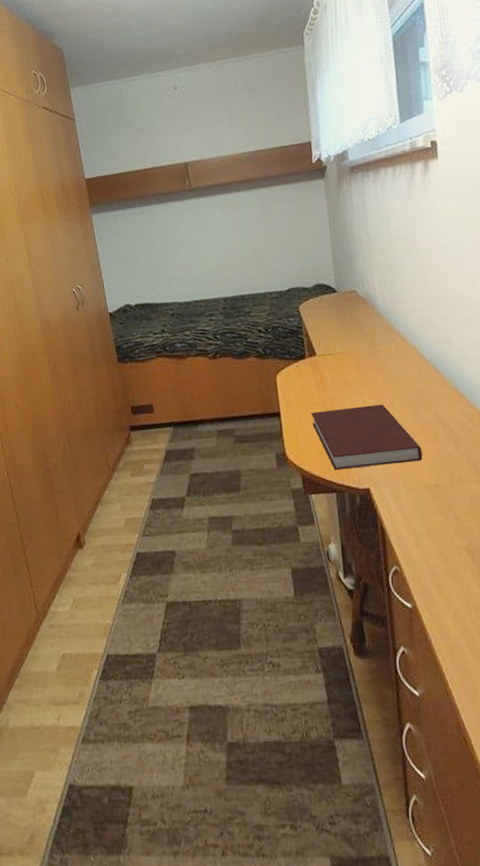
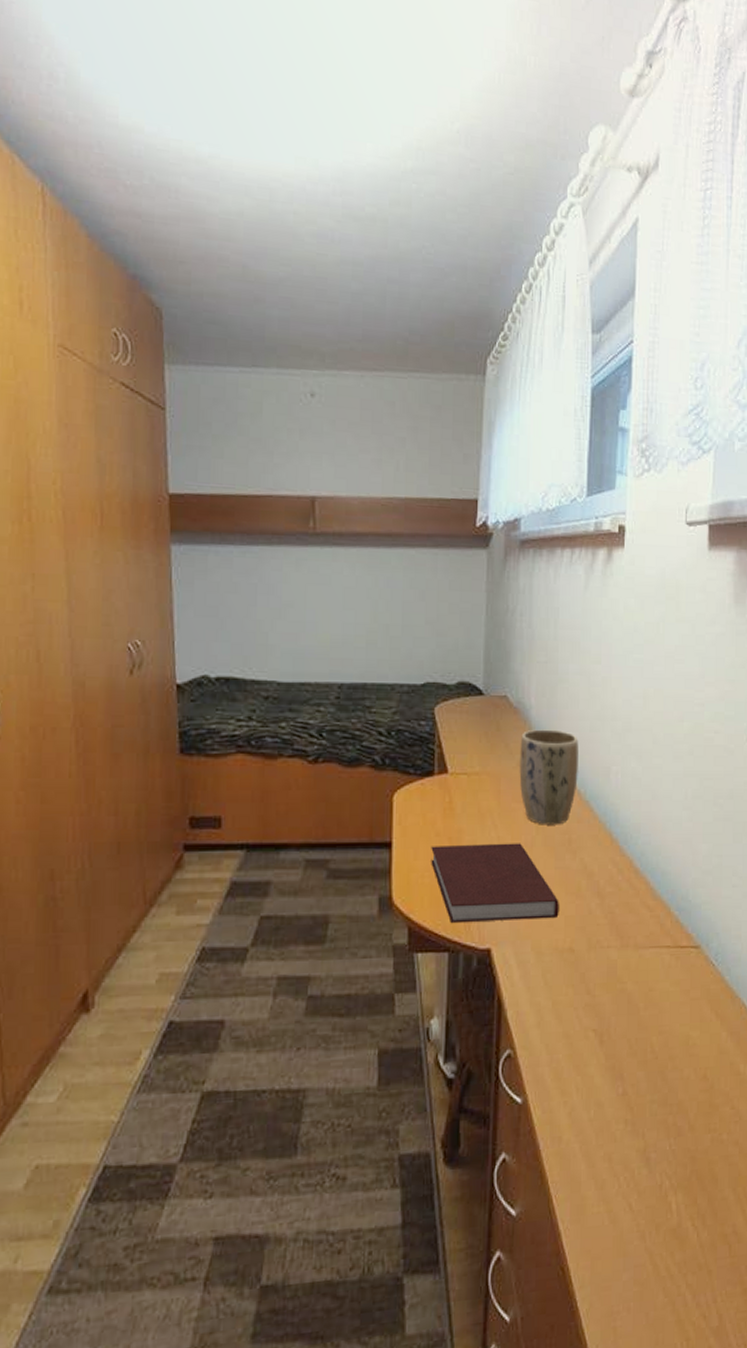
plant pot: none [371,312,424,389] -> present [519,729,579,825]

